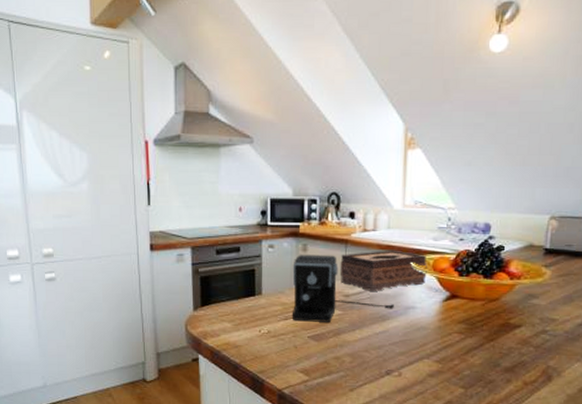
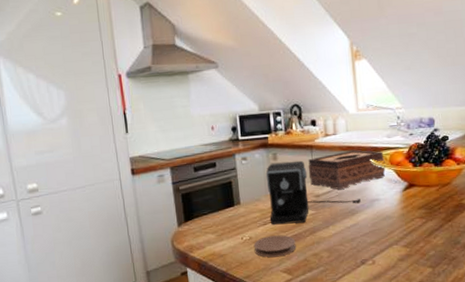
coaster: none [271,332,317,356] -> present [253,235,296,258]

